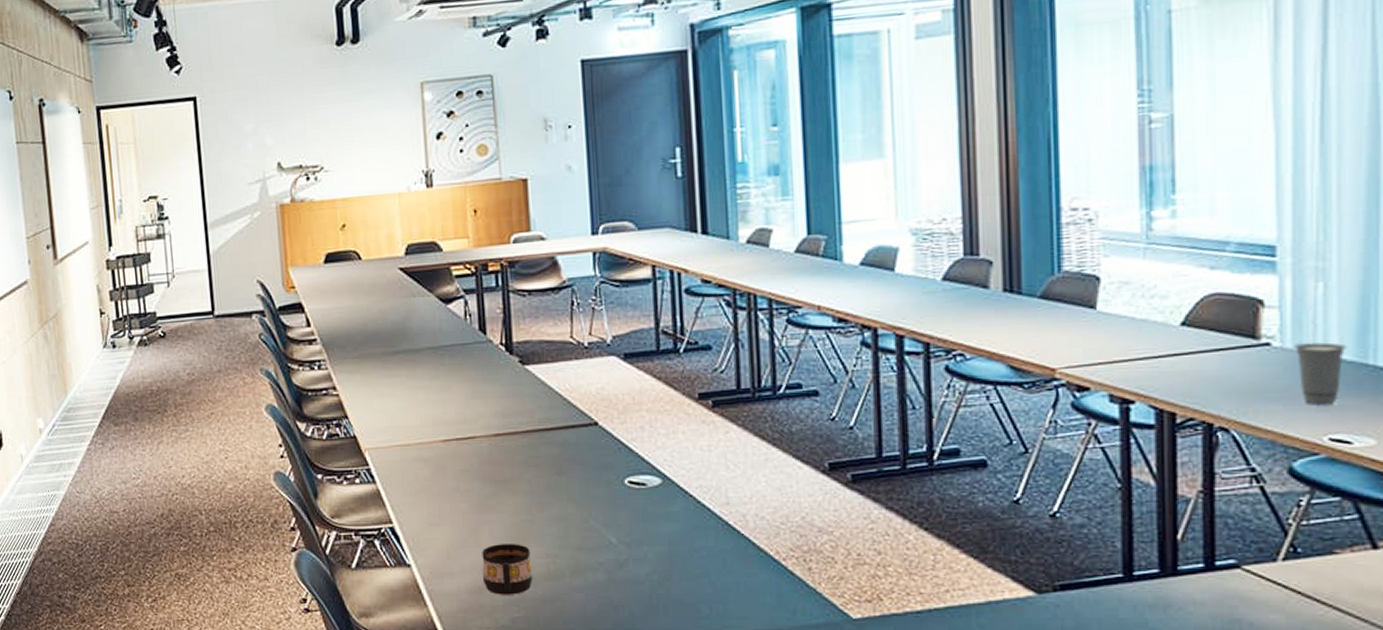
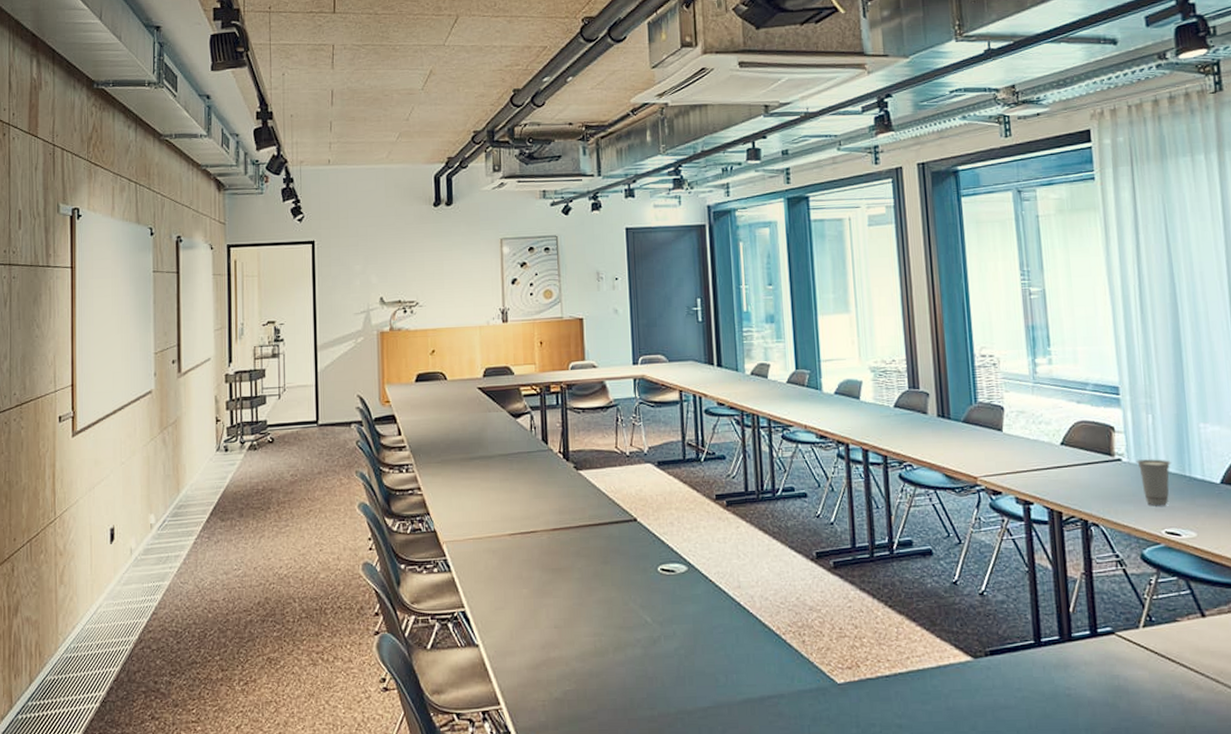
cup: present [482,544,533,595] -> none [540,624,582,671]

